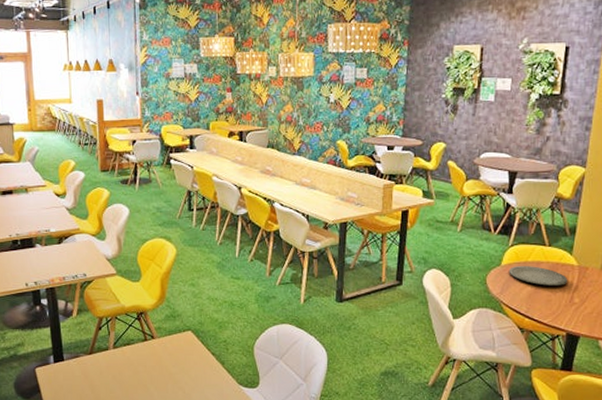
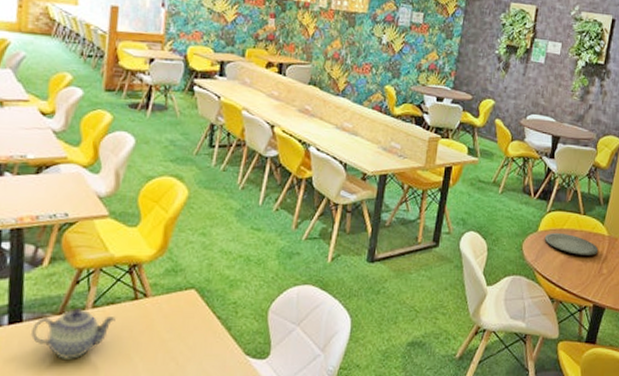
teapot: none [70,349,132,389] -> present [30,309,116,359]

